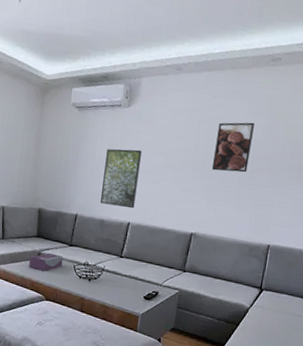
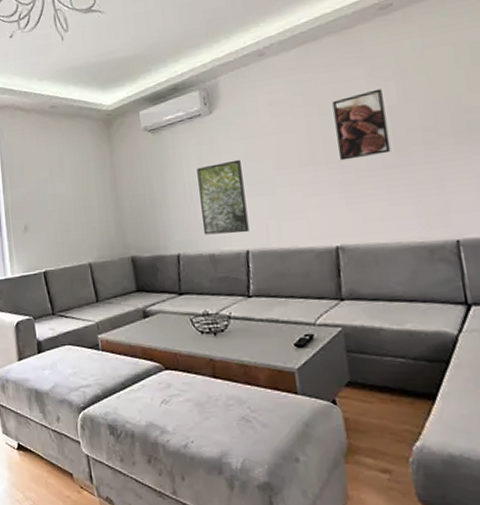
tissue box: present [29,253,64,271] -> none [134,308,177,333]

